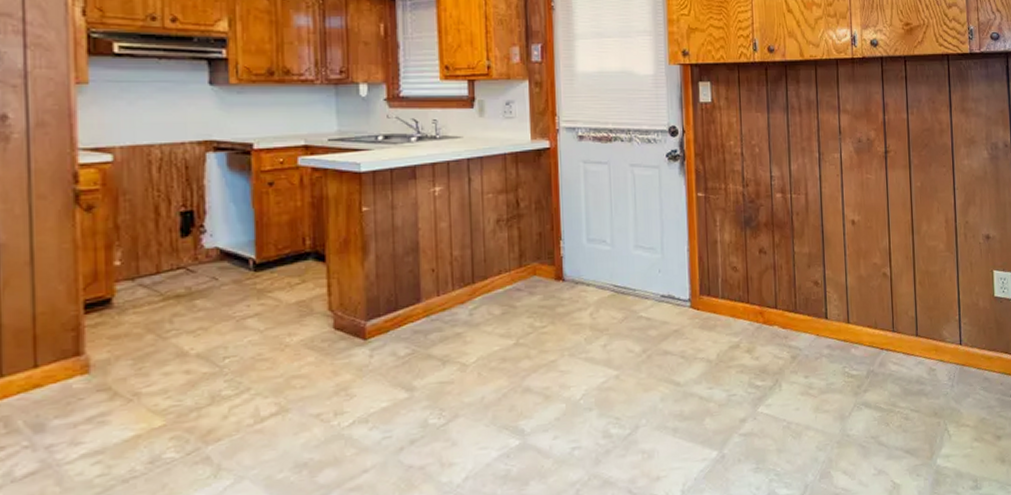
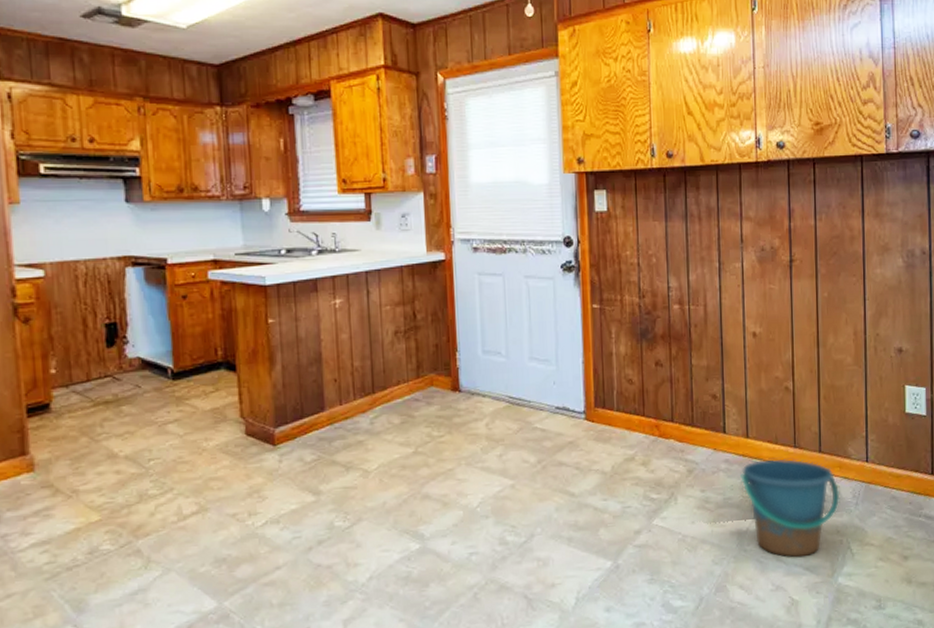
bucket: none [842,343,937,442] -> present [740,458,840,558]

